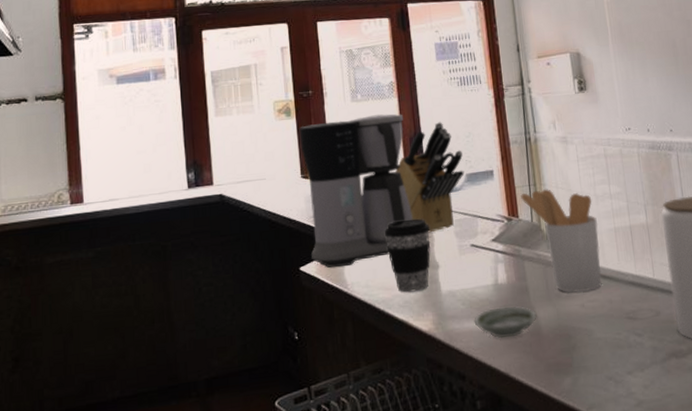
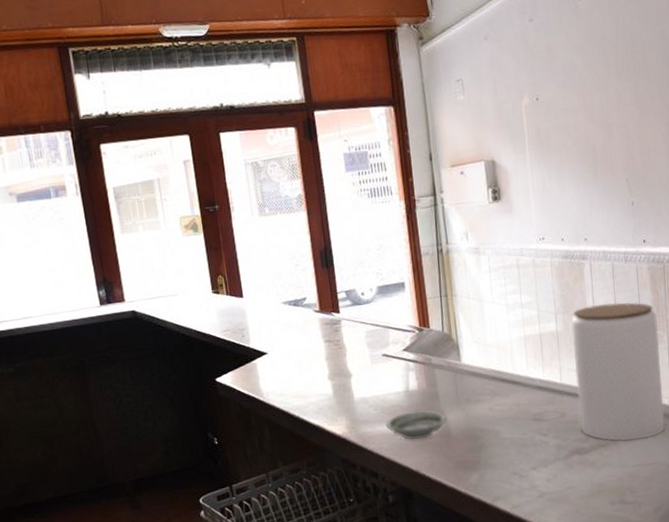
coffee maker: present [299,114,413,268] -> none [207,227,325,379]
coffee cup: present [384,218,431,293] -> none [297,330,343,400]
knife block: present [395,122,464,233] -> none [306,235,376,344]
utensil holder: present [521,189,602,293] -> none [432,300,510,398]

